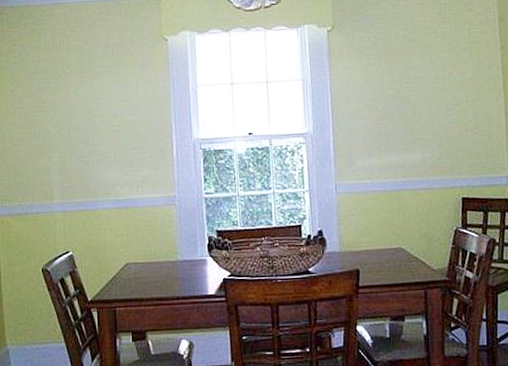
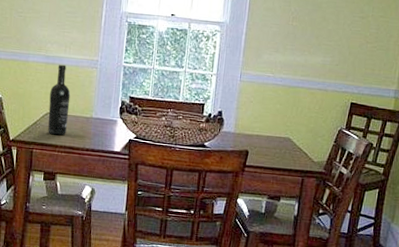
wine bottle: none [126,207,151,288] -> present [48,64,71,136]

